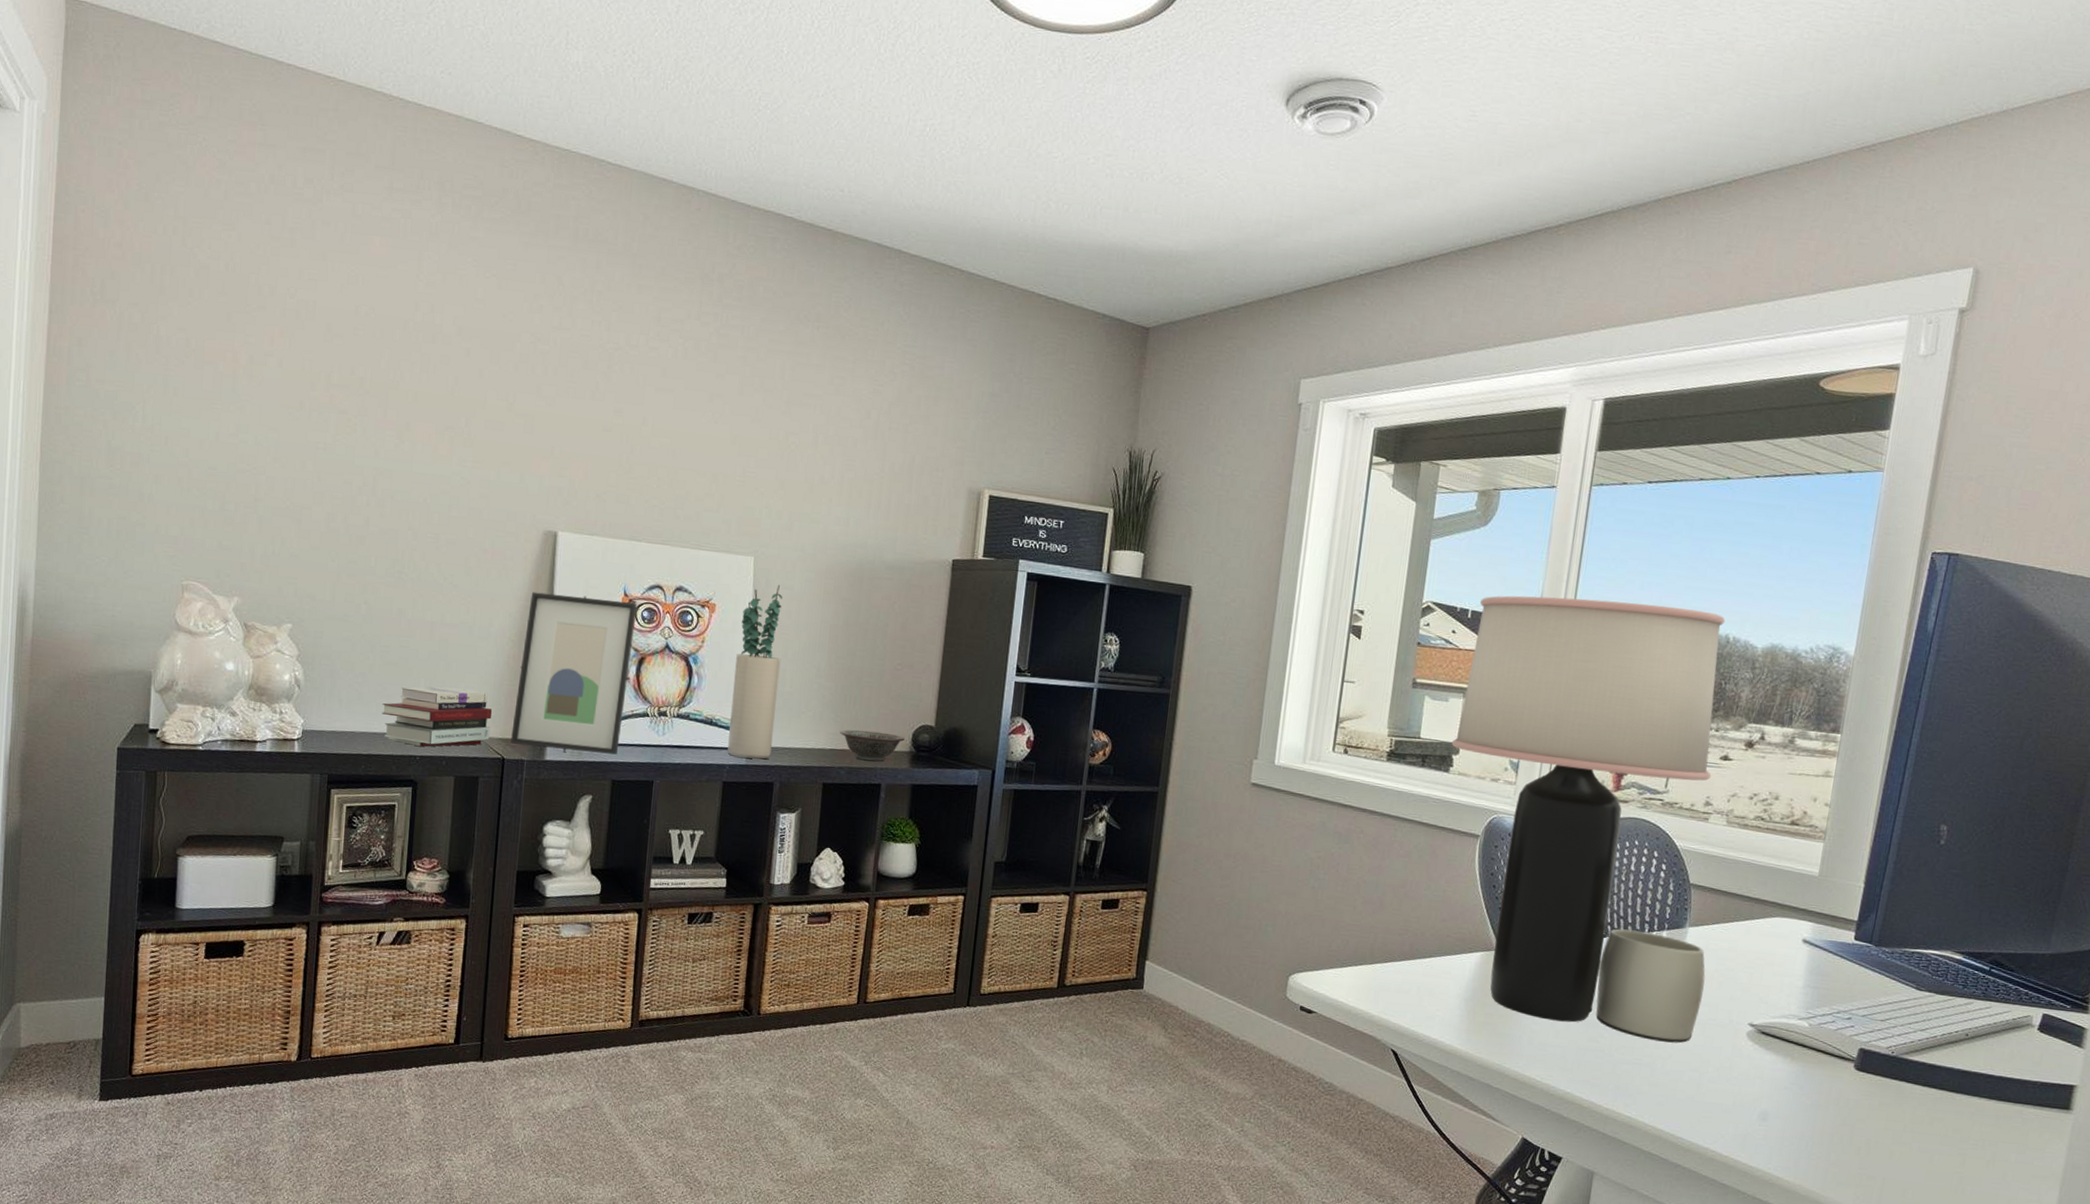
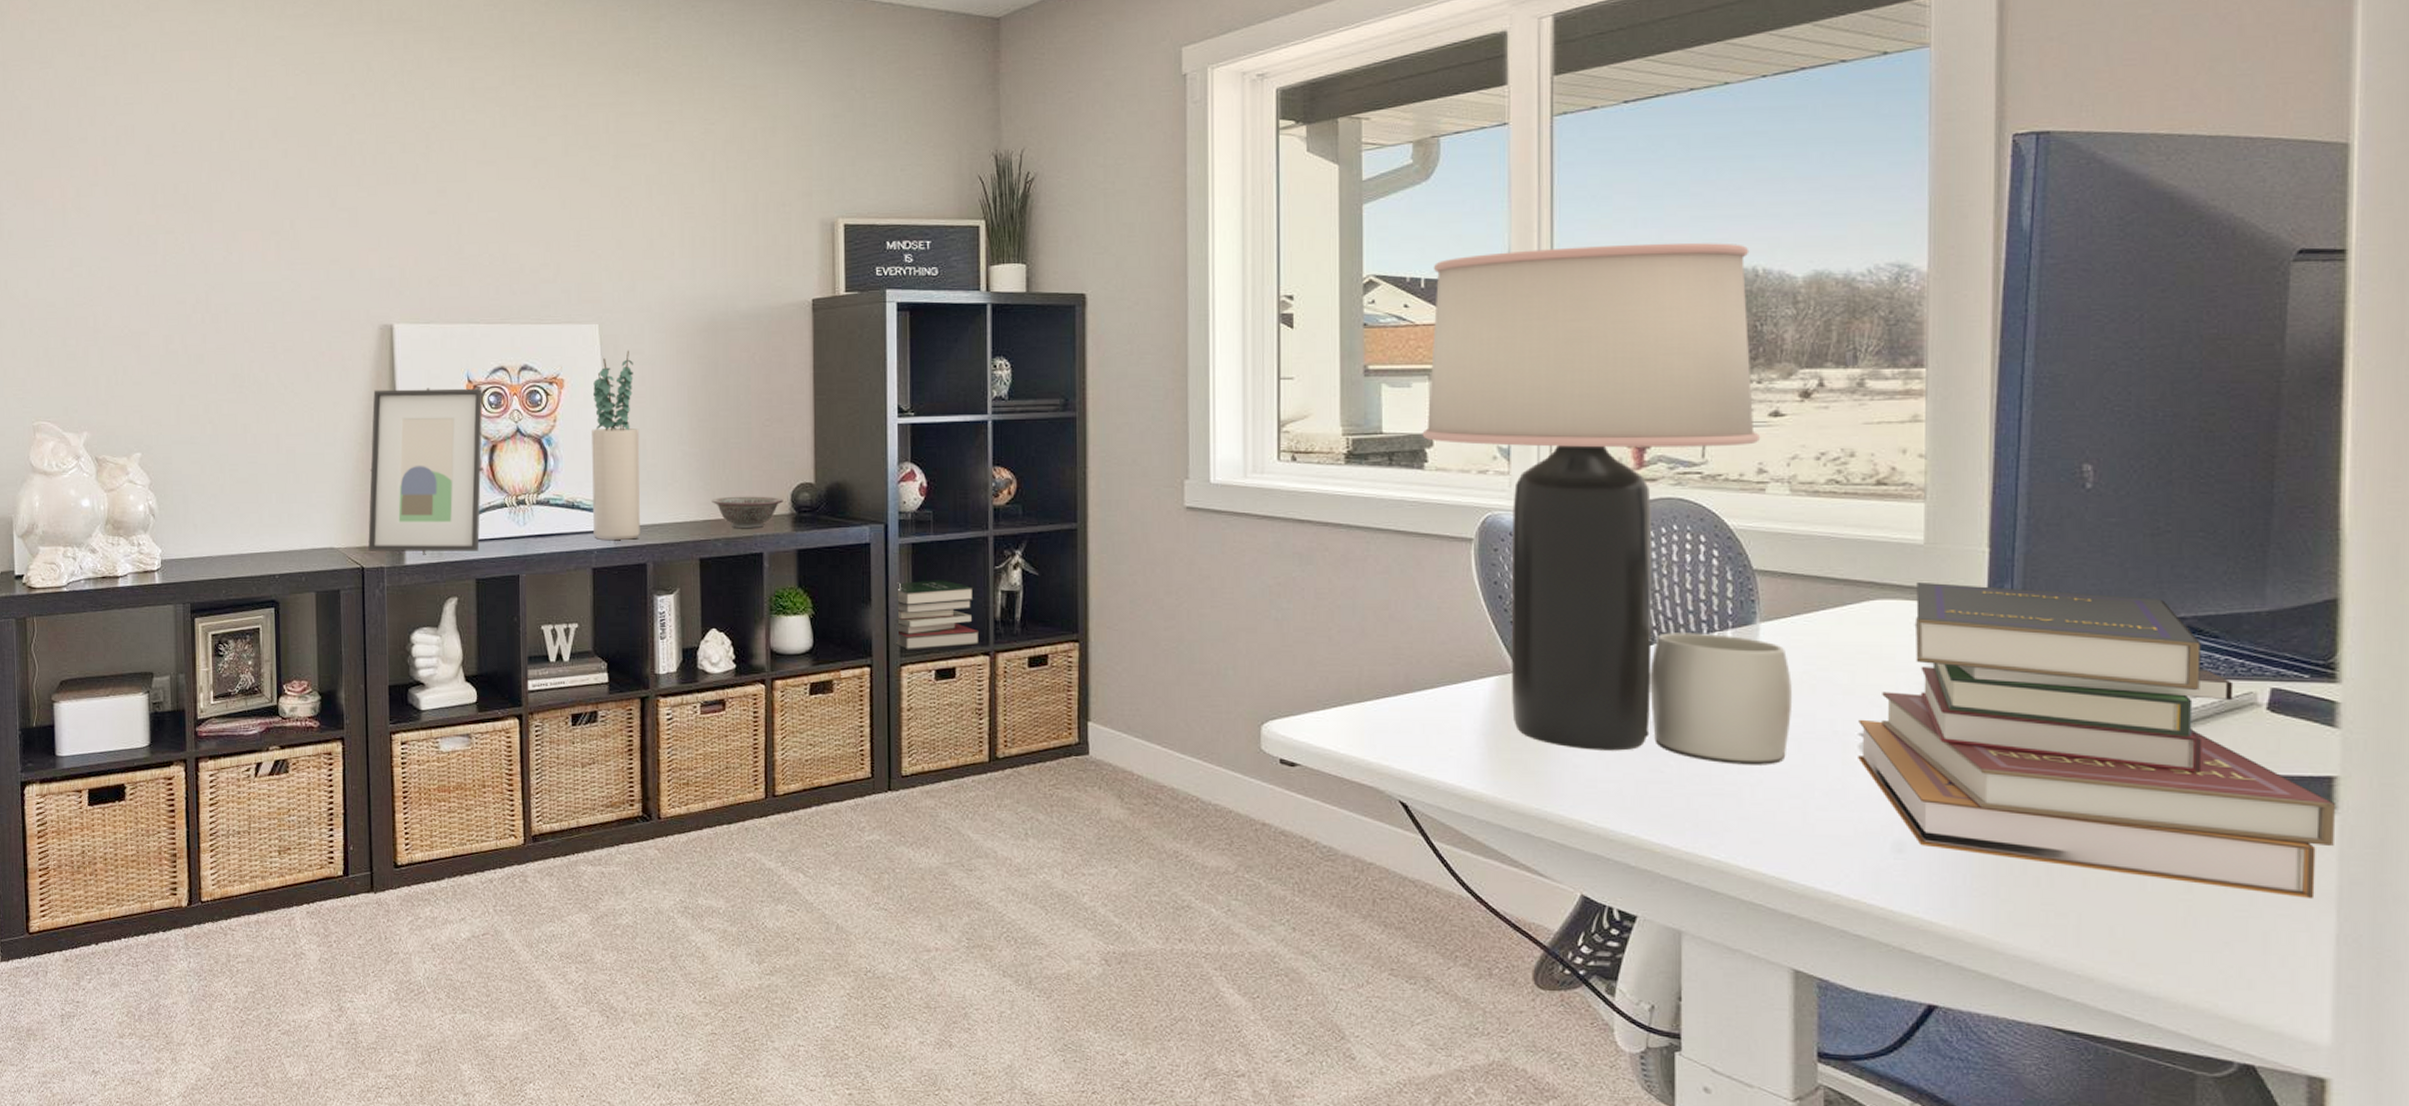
books: present [381,686,492,747] -> none [236,498,346,565]
books: none [987,823,1064,885] -> present [893,580,980,650]
books: none [1745,905,2072,1178] -> present [1858,581,2335,900]

